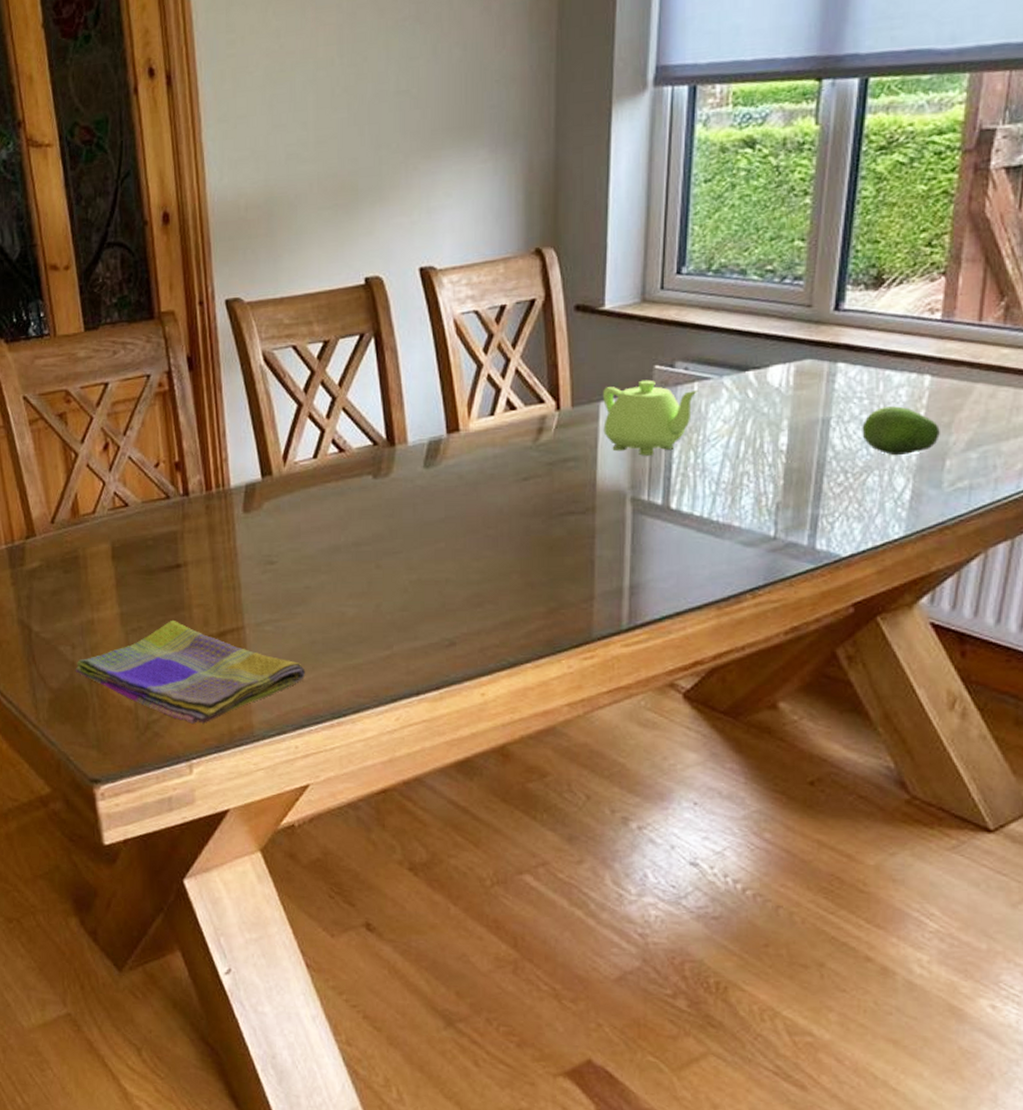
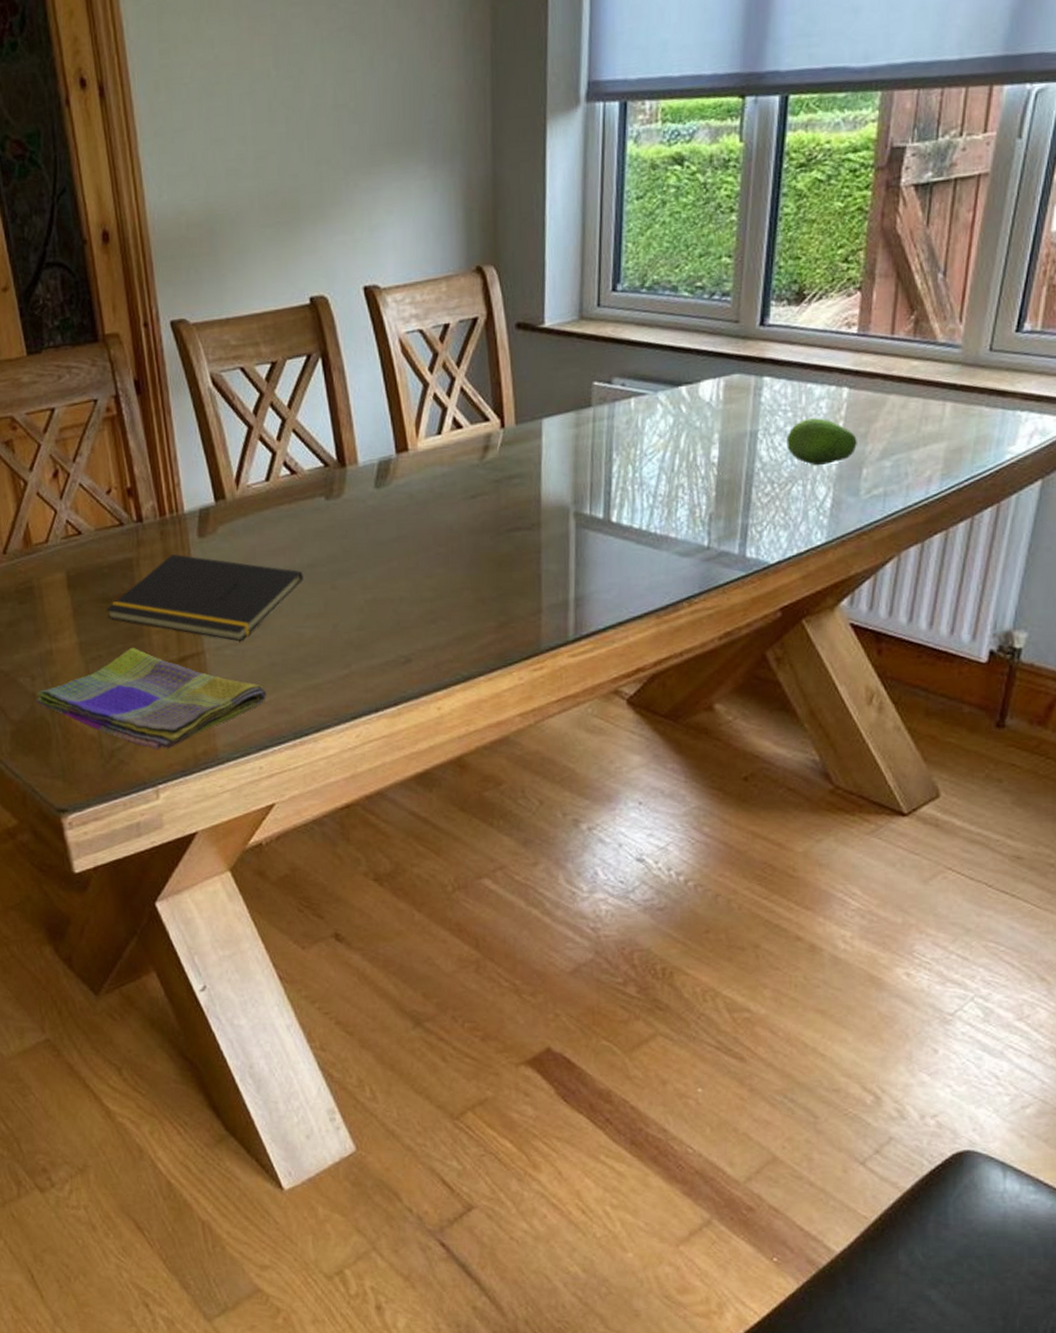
notepad: none [148,529,348,617] -> present [106,554,304,641]
teapot: present [603,379,699,456] -> none [545,396,635,472]

